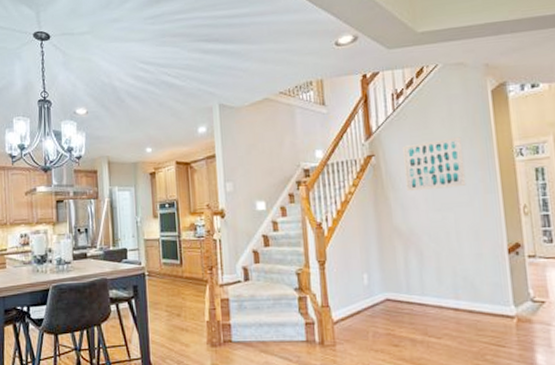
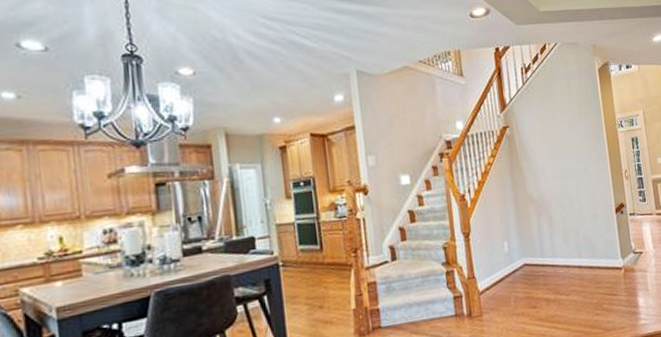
wall art: present [403,137,467,192] -> none [532,110,583,161]

